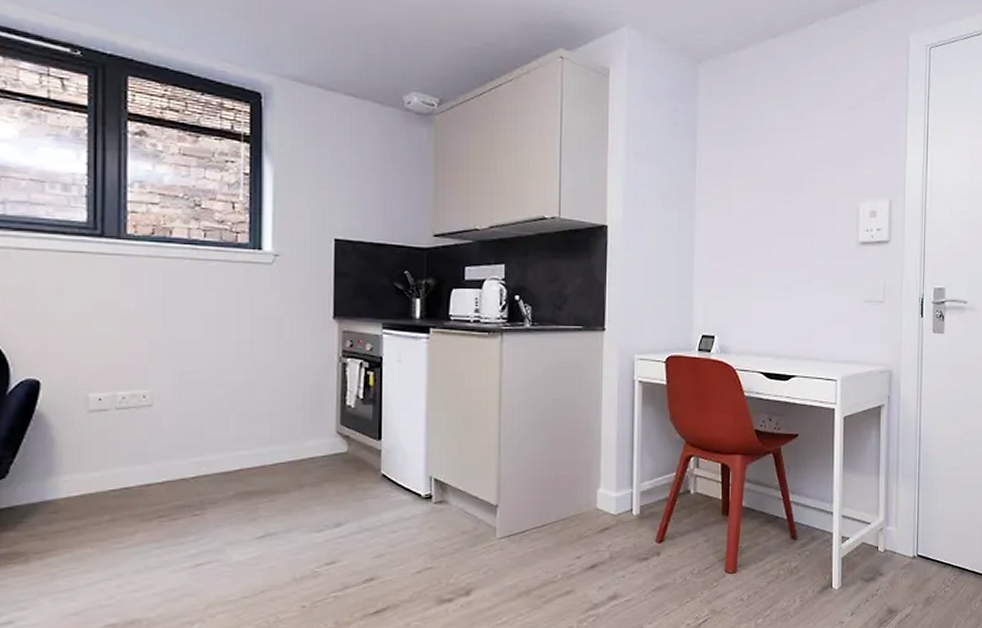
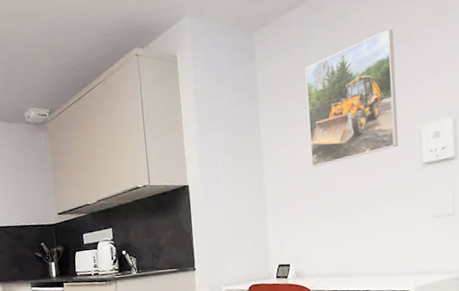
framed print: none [747,93,840,229] -> present [305,28,398,168]

